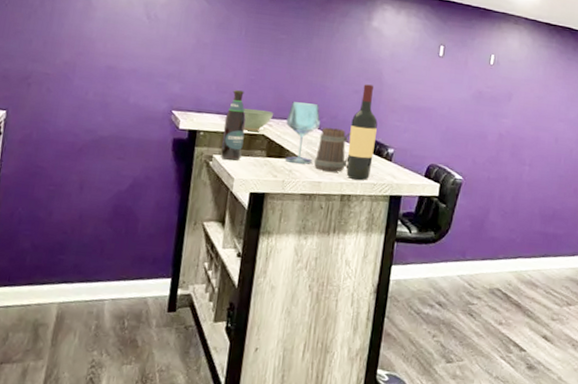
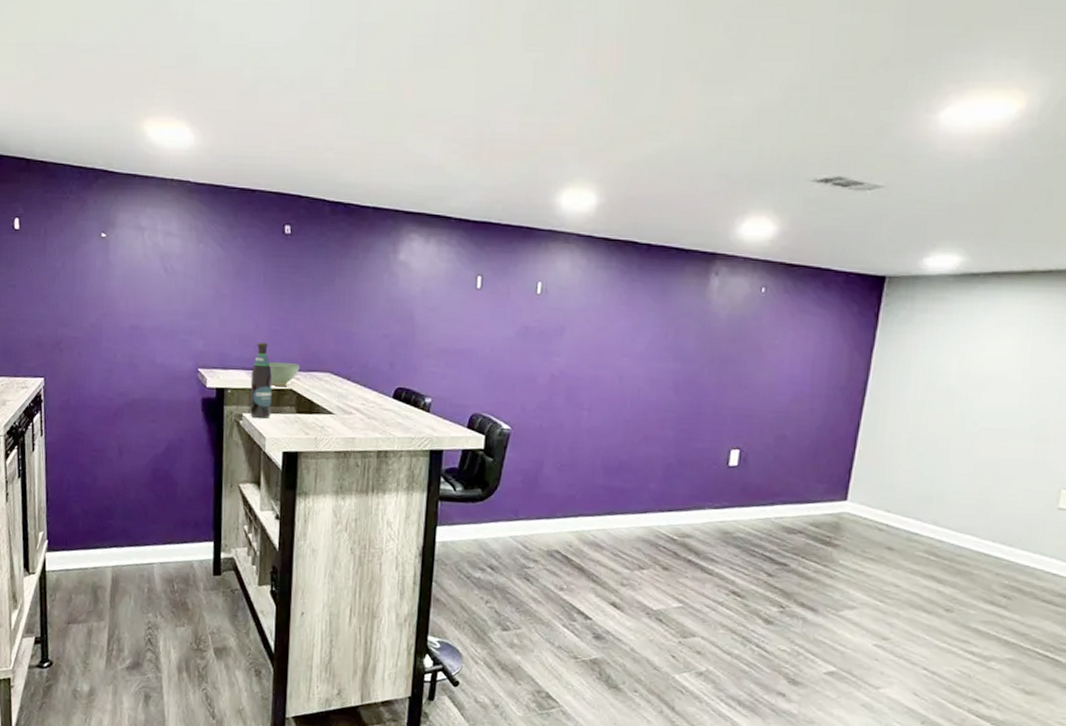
wine glass: present [284,102,321,164] -> none [313,352,351,419]
beer mug: present [313,127,351,172] -> none [346,378,384,427]
wine bottle: present [346,84,378,180] -> none [381,327,412,434]

